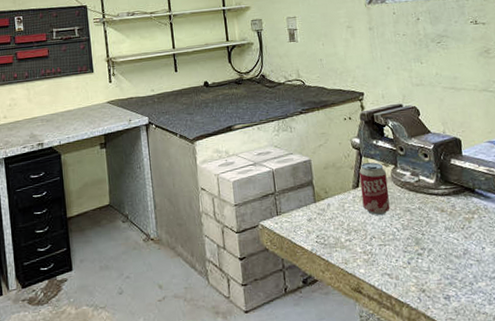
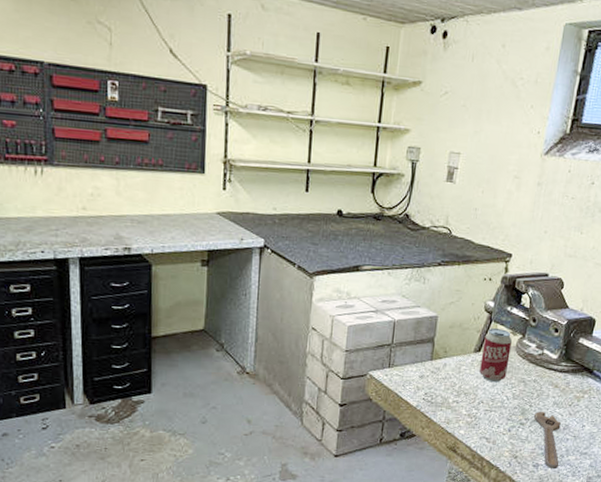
adjustable wrench: none [428,239,472,300] -> present [533,412,561,470]

